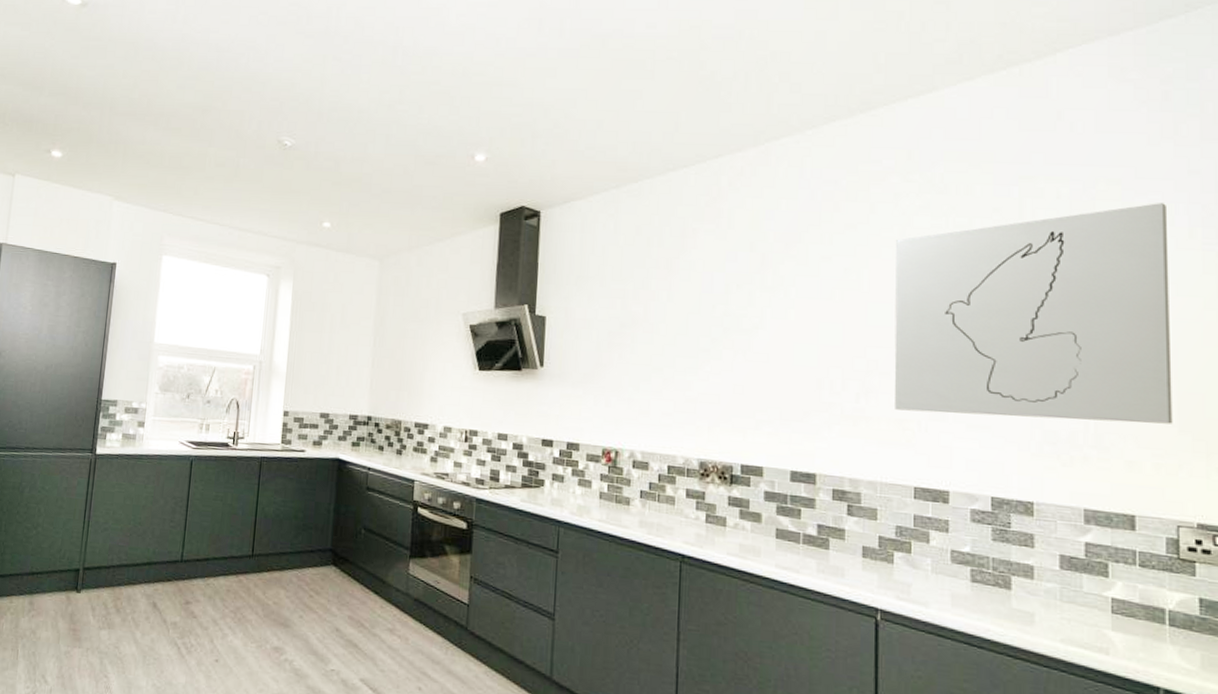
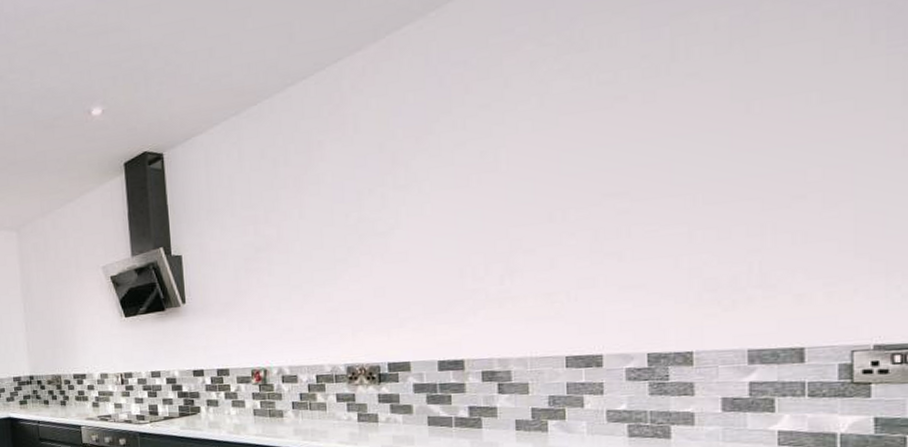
wall art: present [894,203,1173,424] -> none [535,10,848,285]

